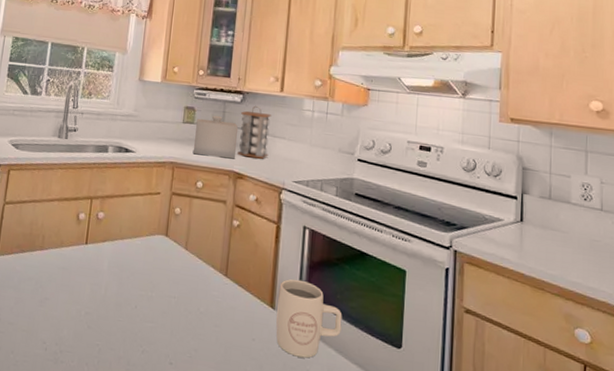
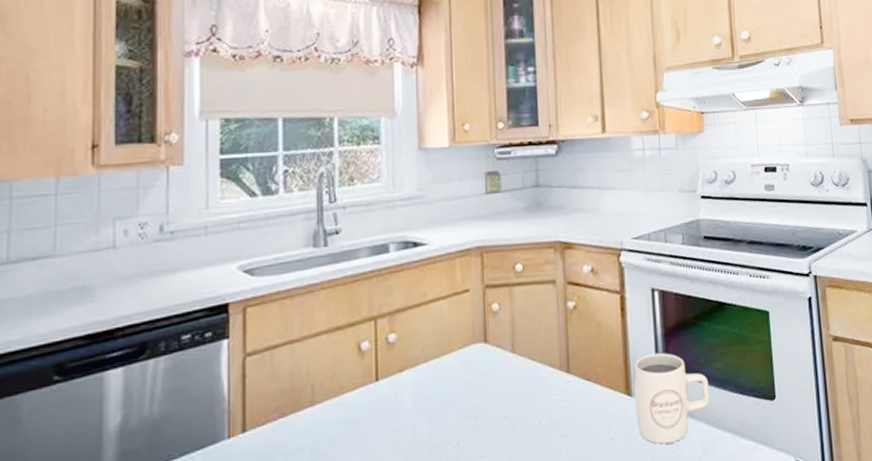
canister: present [193,115,239,159] -> none [504,176,560,231]
spice rack: present [236,105,272,159] -> none [557,154,599,221]

